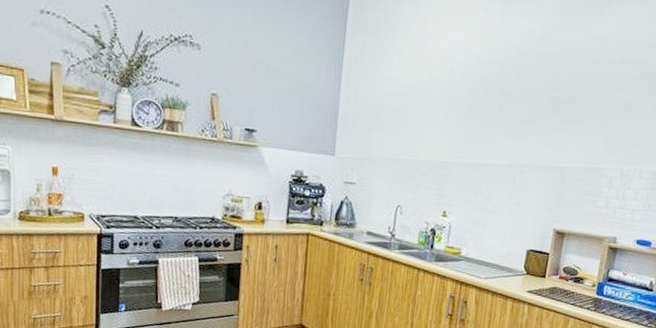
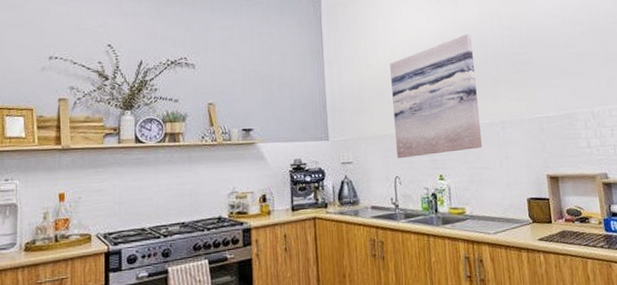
wall art: none [403,56,513,190] -> present [390,33,482,158]

